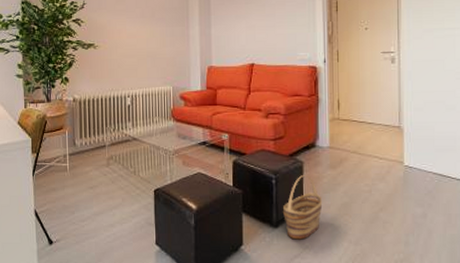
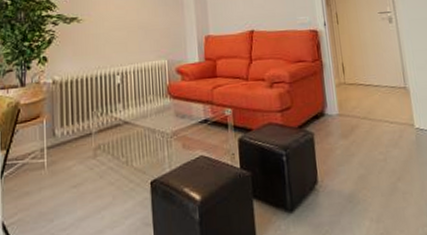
basket: present [283,175,322,240] -> none [297,148,338,224]

